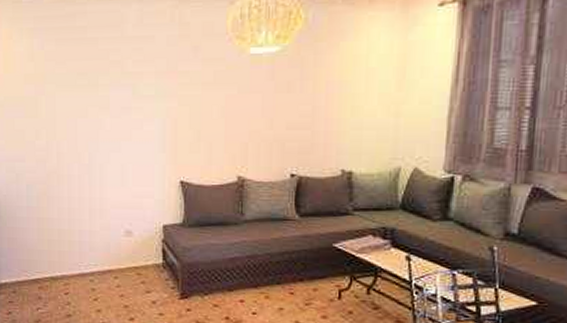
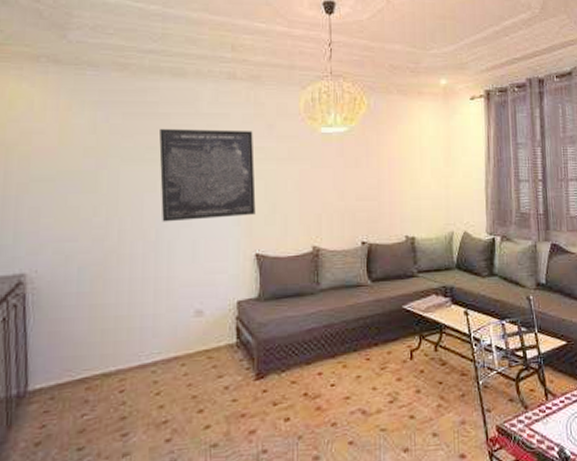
wall art: none [89,53,180,147] -> present [159,129,256,222]

